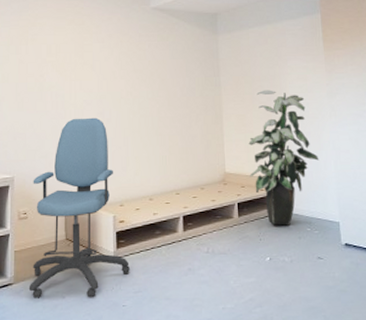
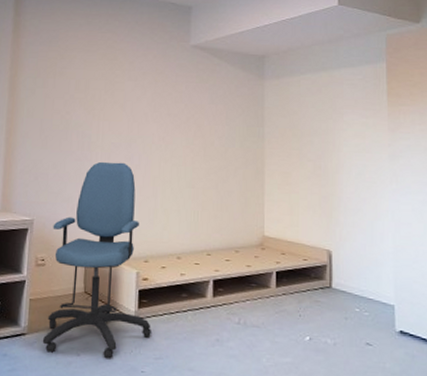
indoor plant: present [248,90,319,226] -> none [292,146,375,303]

